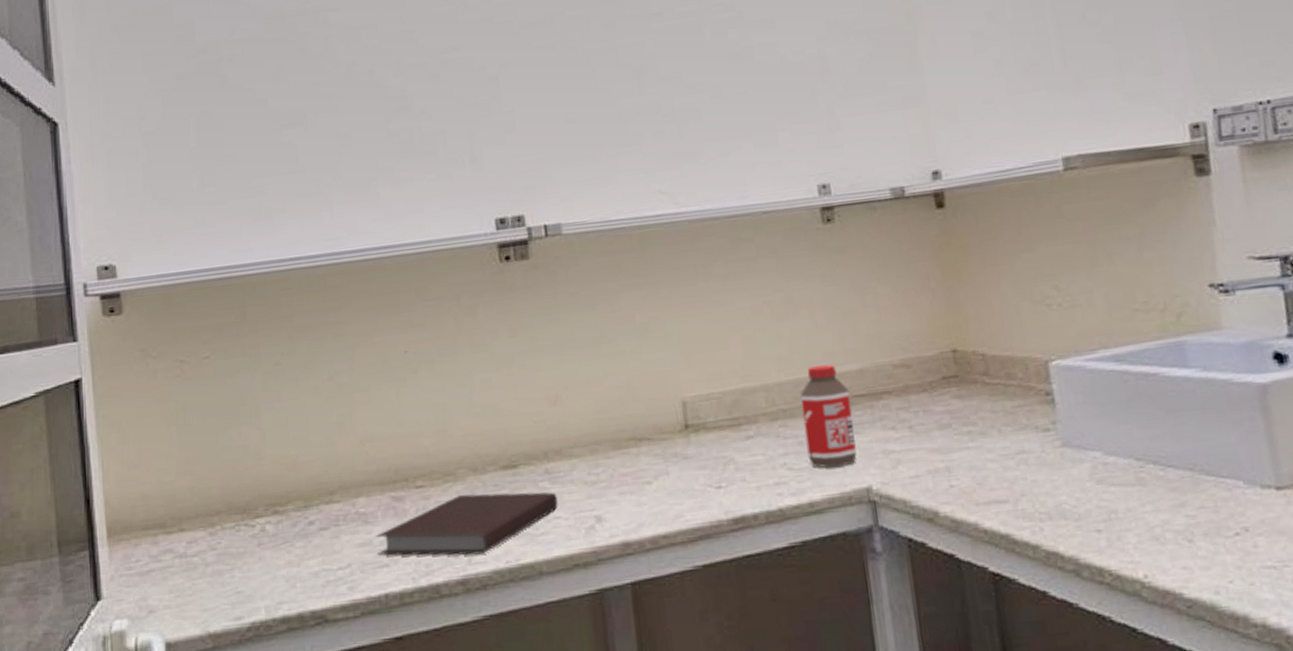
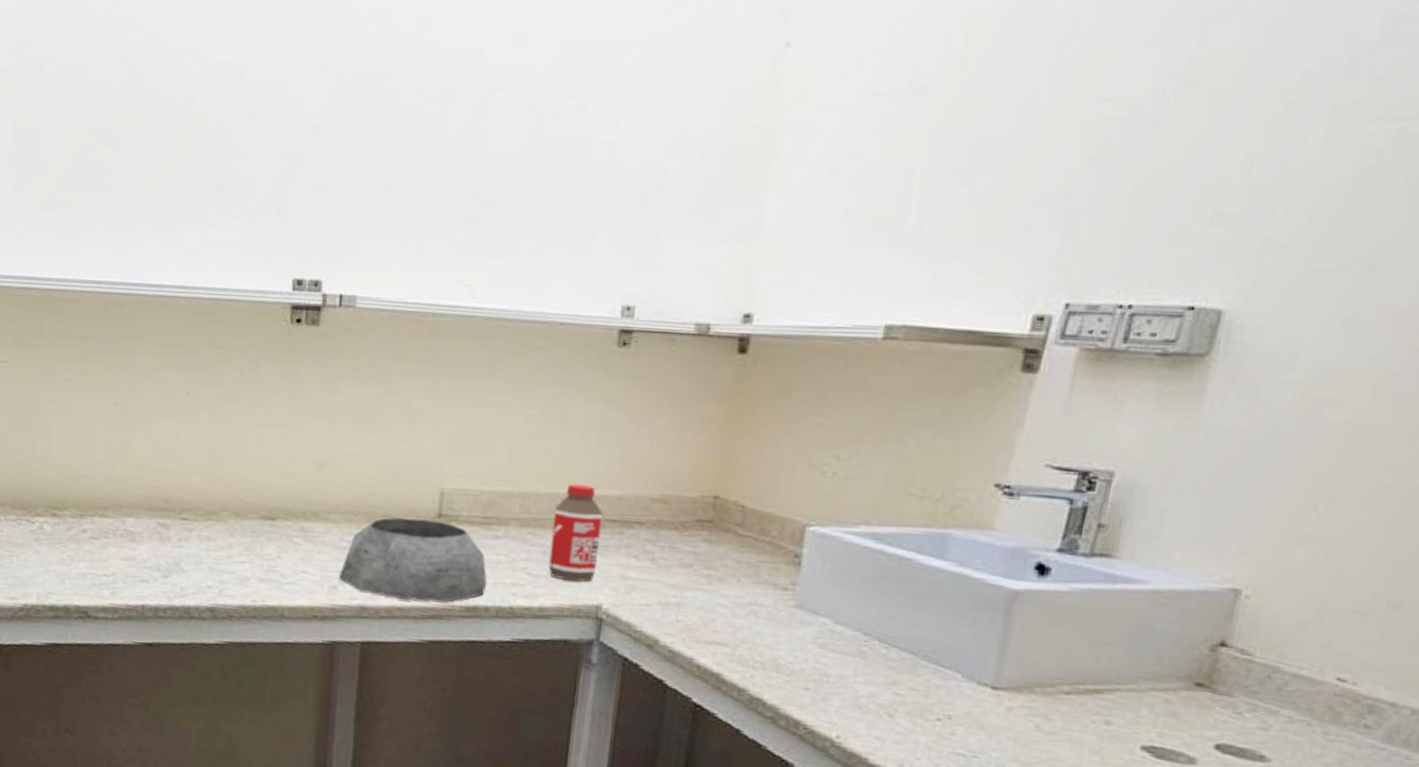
notebook: present [375,492,558,556] -> none [139,533,308,590]
plant pot: none [594,432,750,526] -> present [339,518,487,602]

